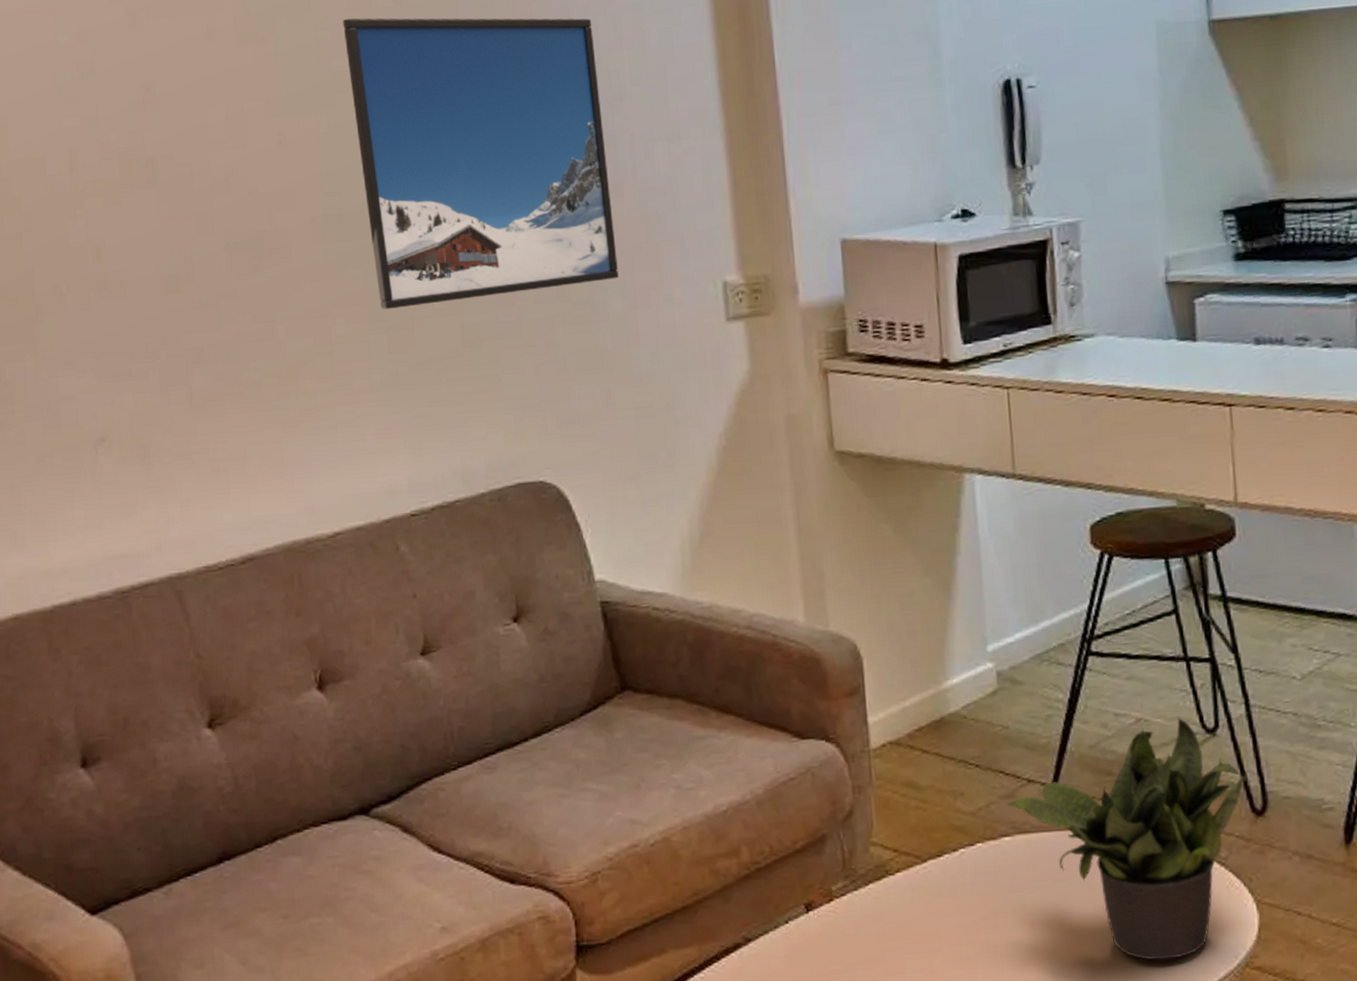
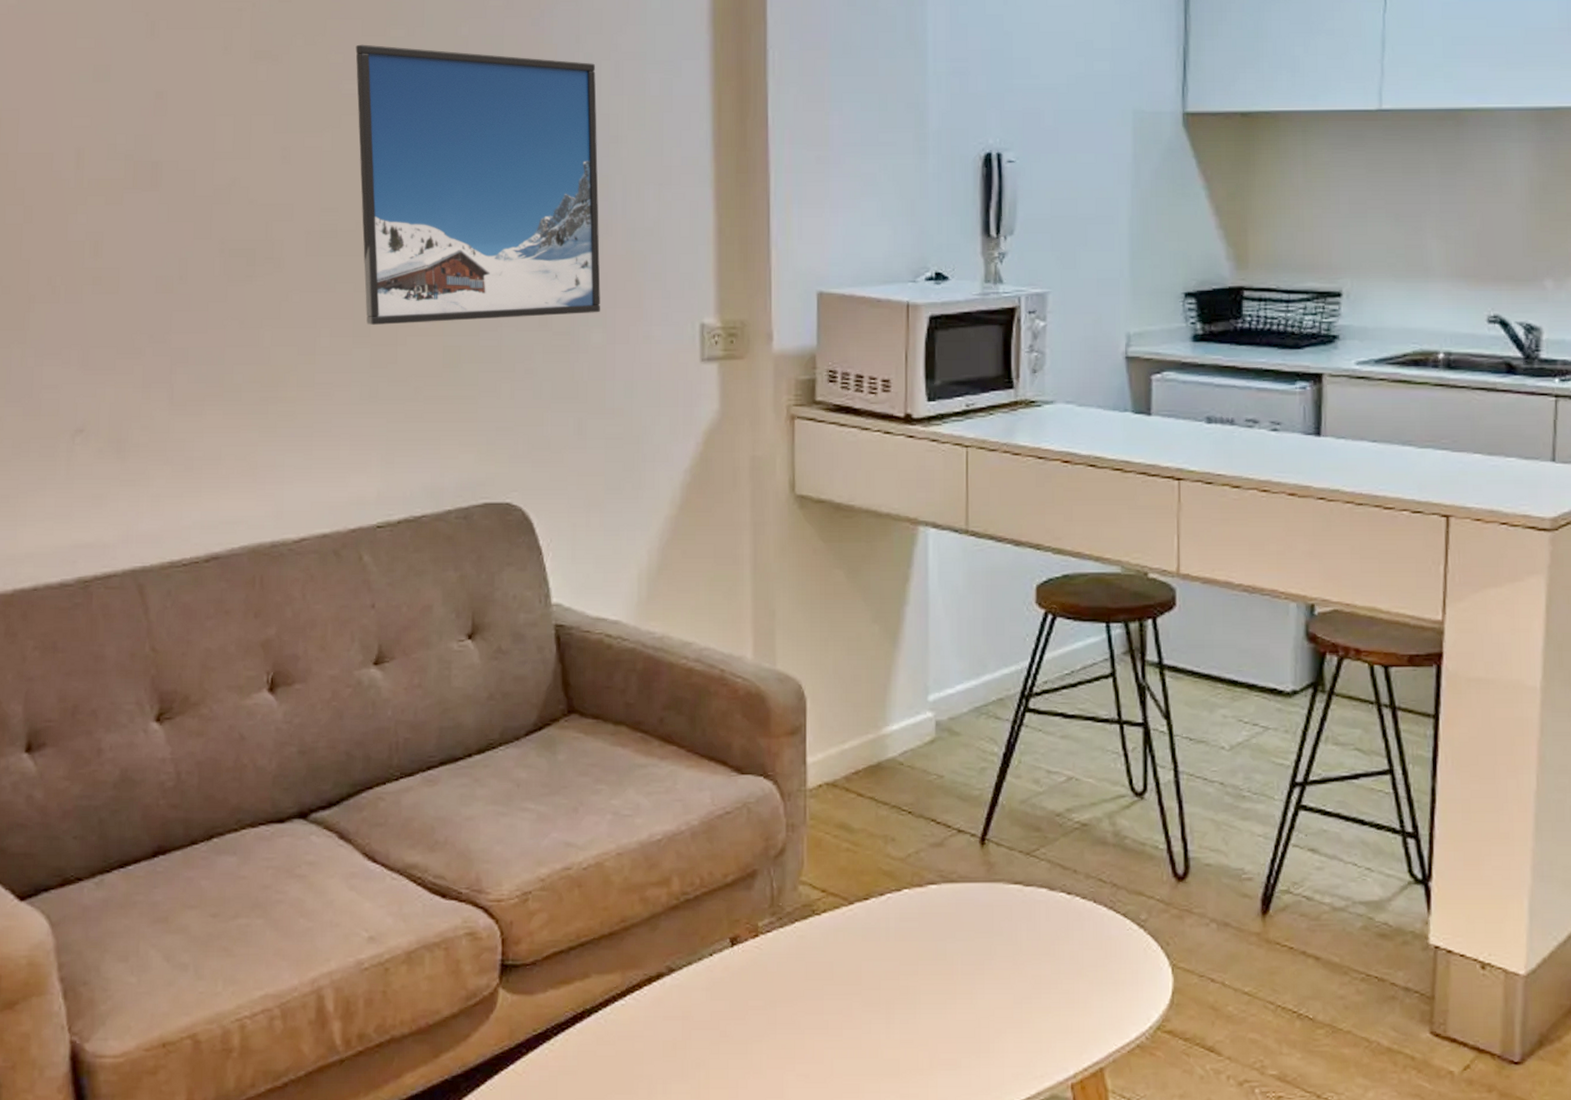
potted plant: present [1004,716,1249,960] -> none [933,777,1172,1017]

